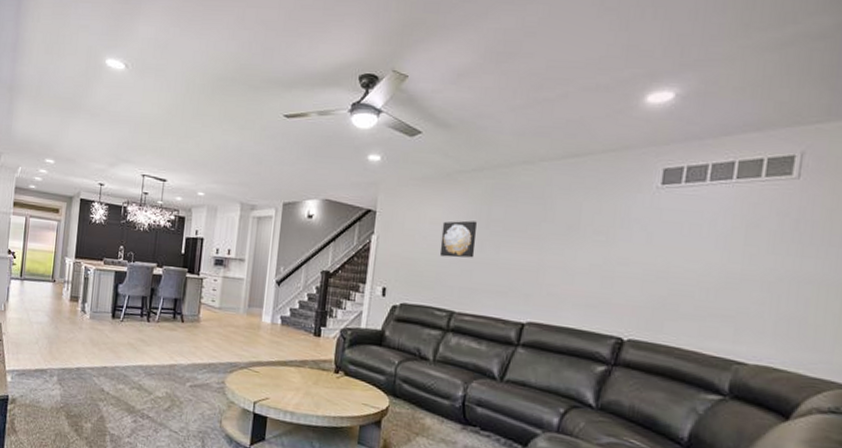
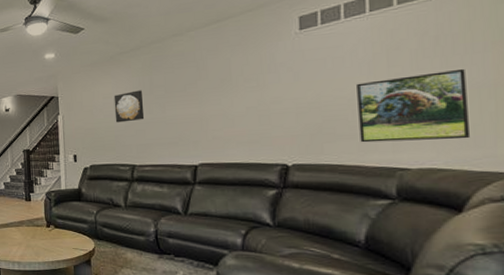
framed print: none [702,257,818,340] -> present [357,68,471,143]

